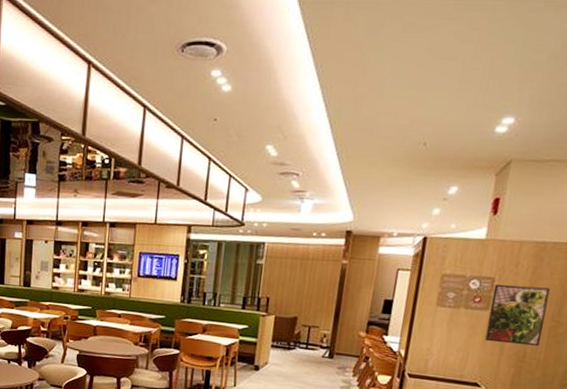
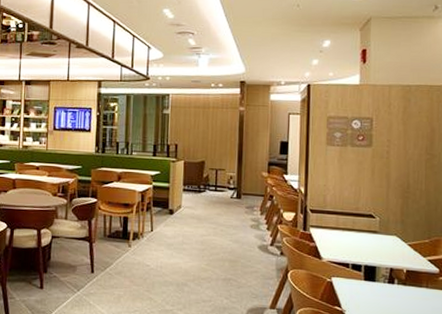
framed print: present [485,283,551,347] -> none [372,123,421,178]

